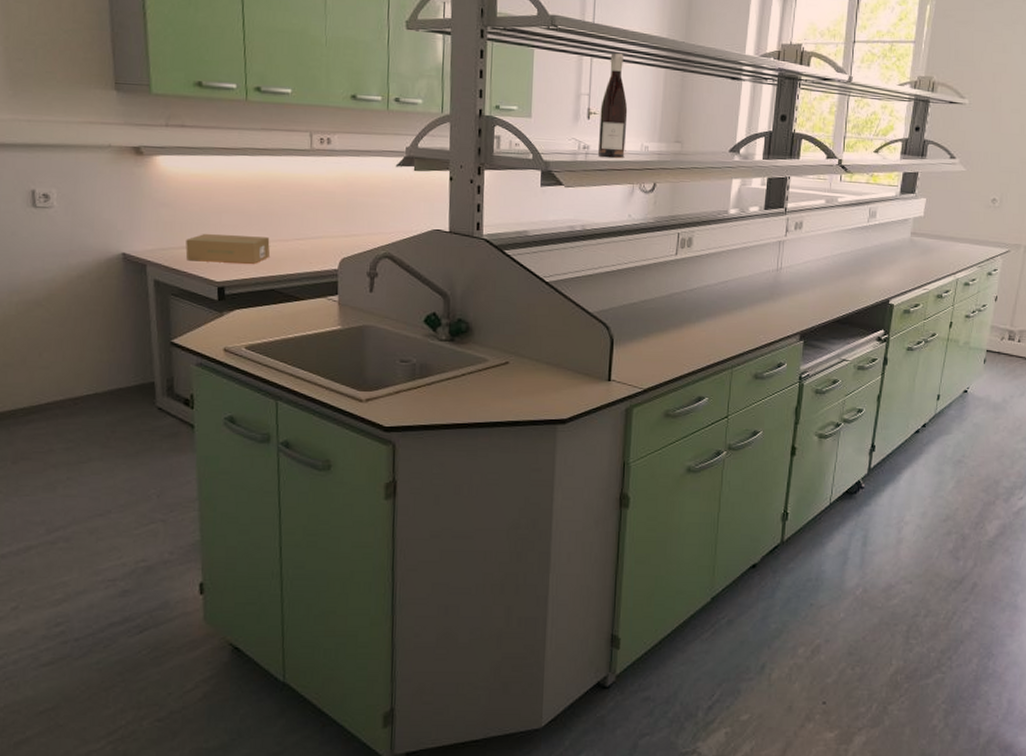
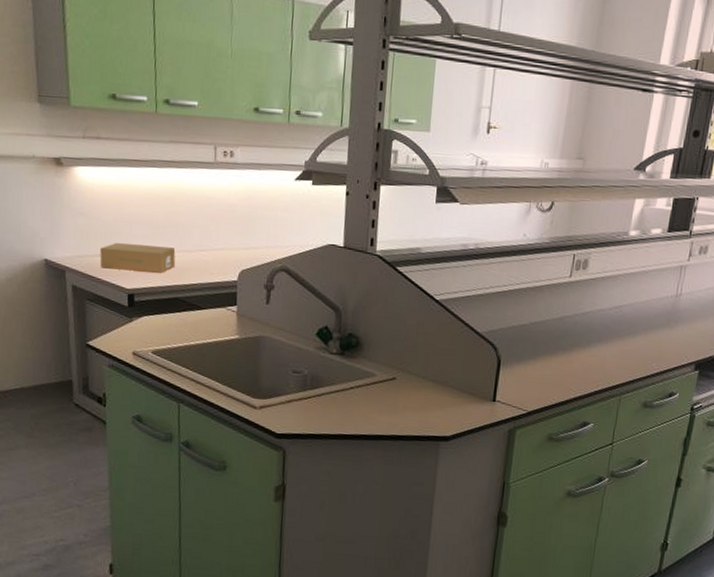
bottle: present [597,53,628,159] -> none [495,63,530,176]

